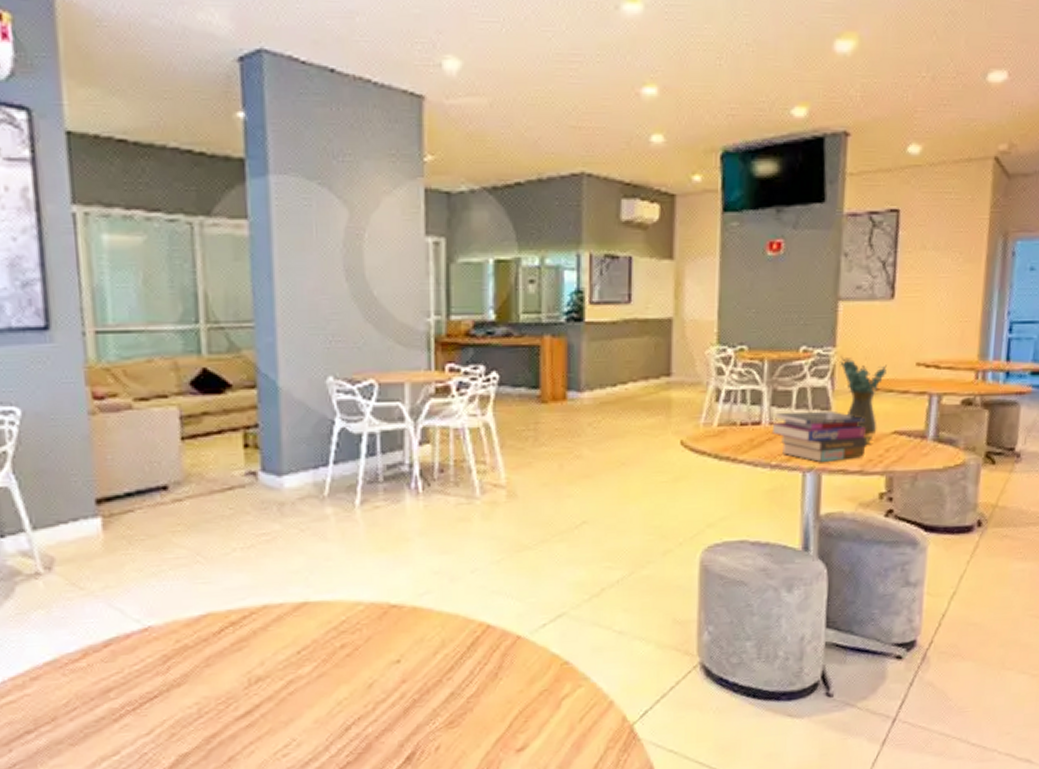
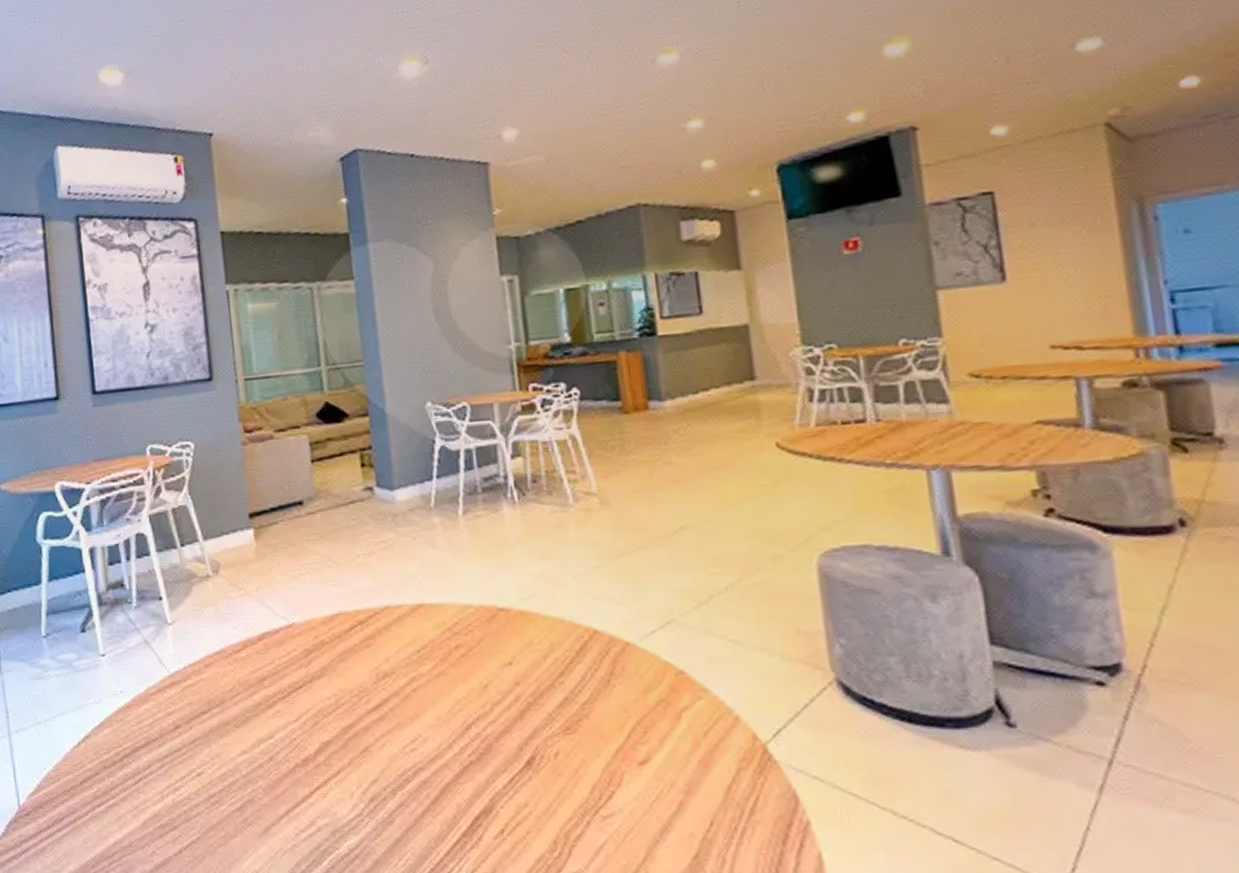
books: present [771,411,868,462] -> none [879,404,1004,459]
vase: present [840,356,887,444] -> none [950,346,1014,437]

